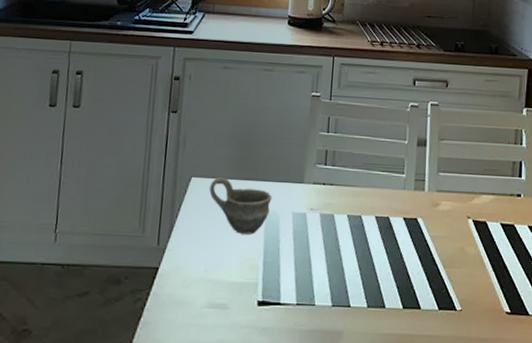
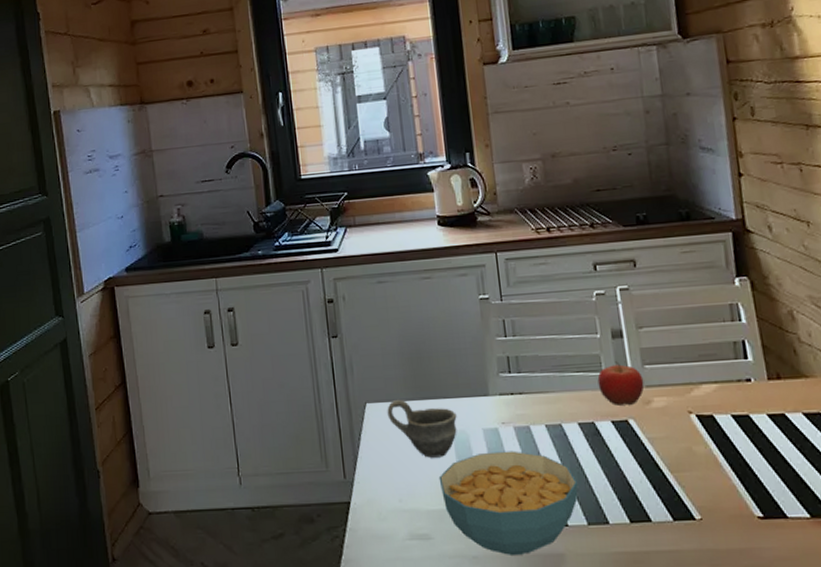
cereal bowl: none [245,234,366,330] -> present [438,450,579,555]
fruit: none [398,166,436,205] -> present [597,361,645,406]

